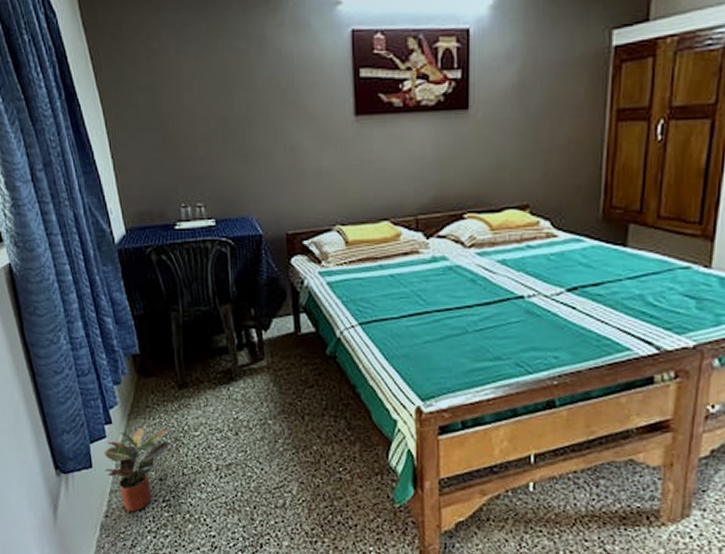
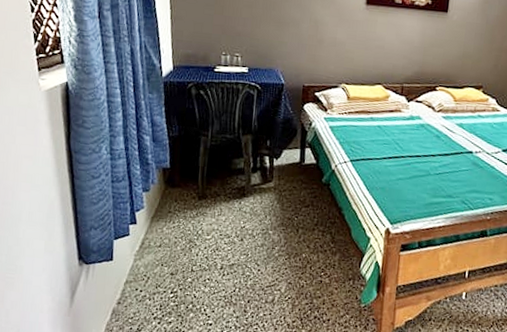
potted plant: present [103,428,171,512] -> none [123,229,187,301]

